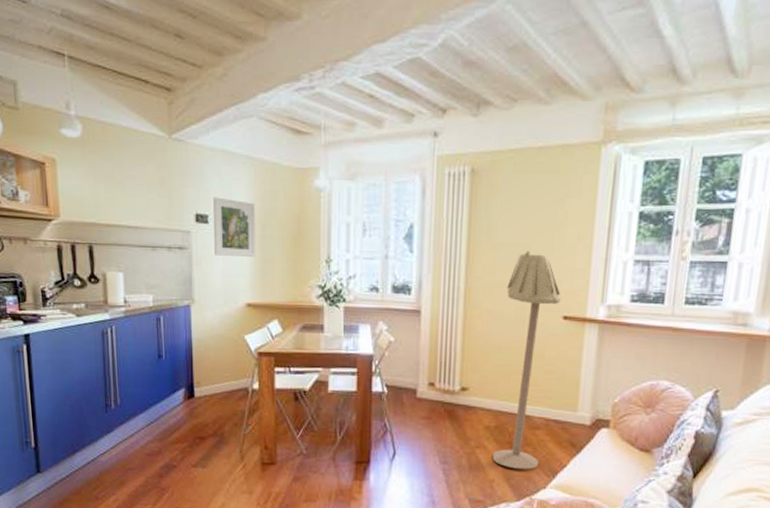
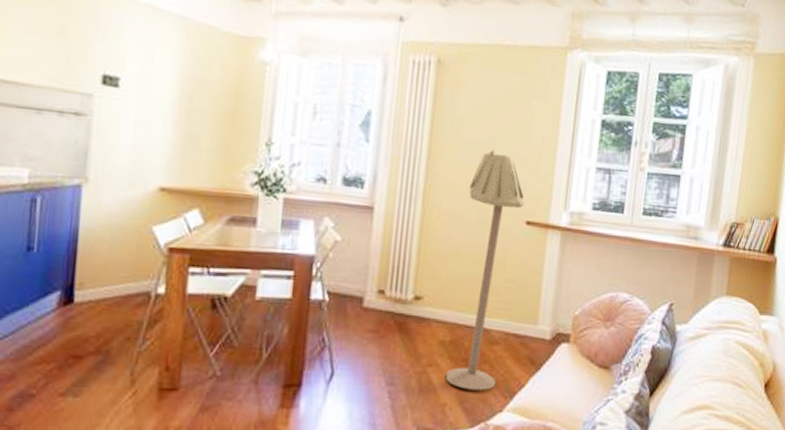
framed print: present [212,197,256,257] -> none [123,57,184,132]

